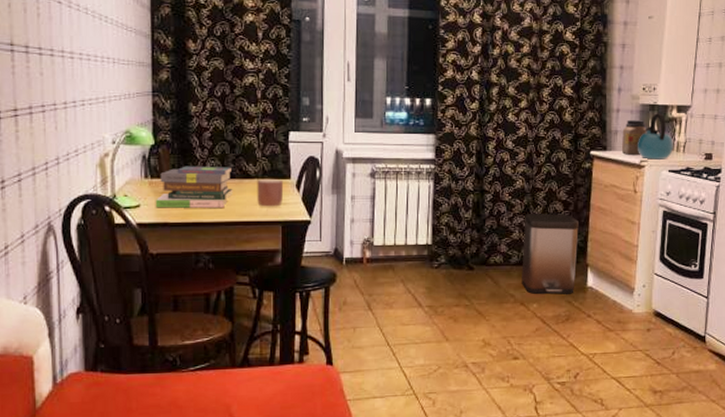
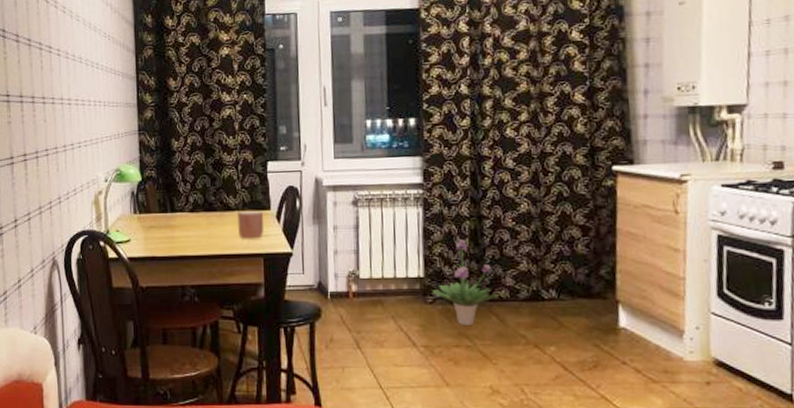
books: present [155,166,233,208] -> none [143,200,215,243]
potted plant: none [438,211,494,287] -> present [432,239,499,325]
pedal bin: present [522,213,579,295] -> none [533,240,603,336]
jar: present [622,119,647,156] -> none [653,125,687,170]
kettle: present [638,113,674,160] -> none [675,116,727,173]

